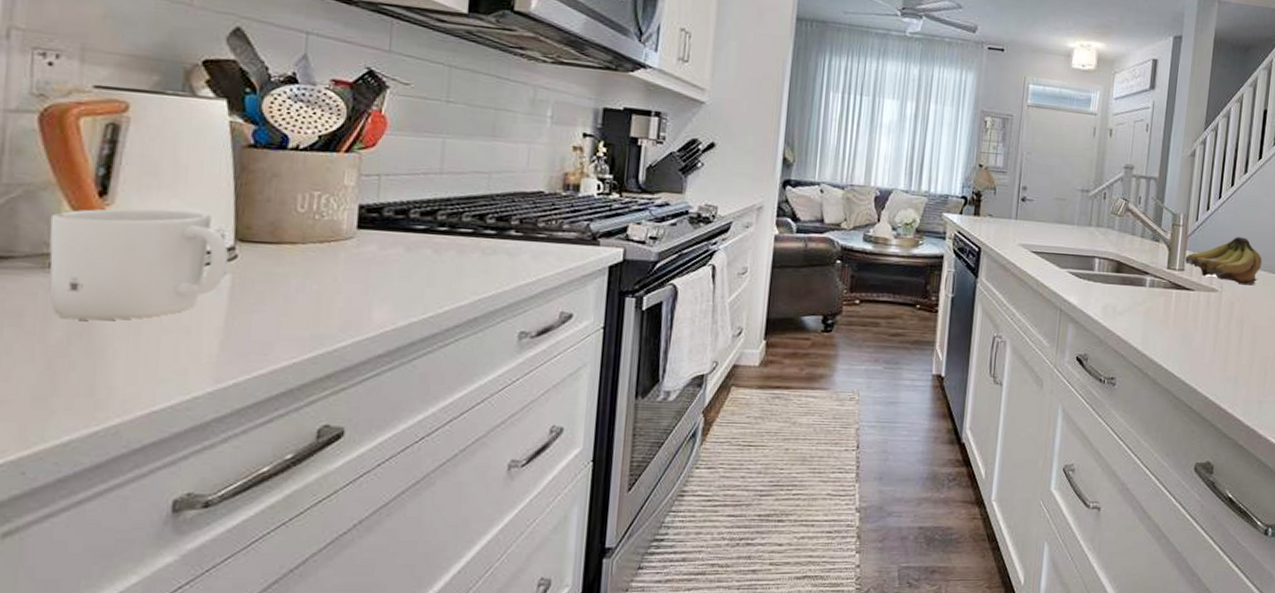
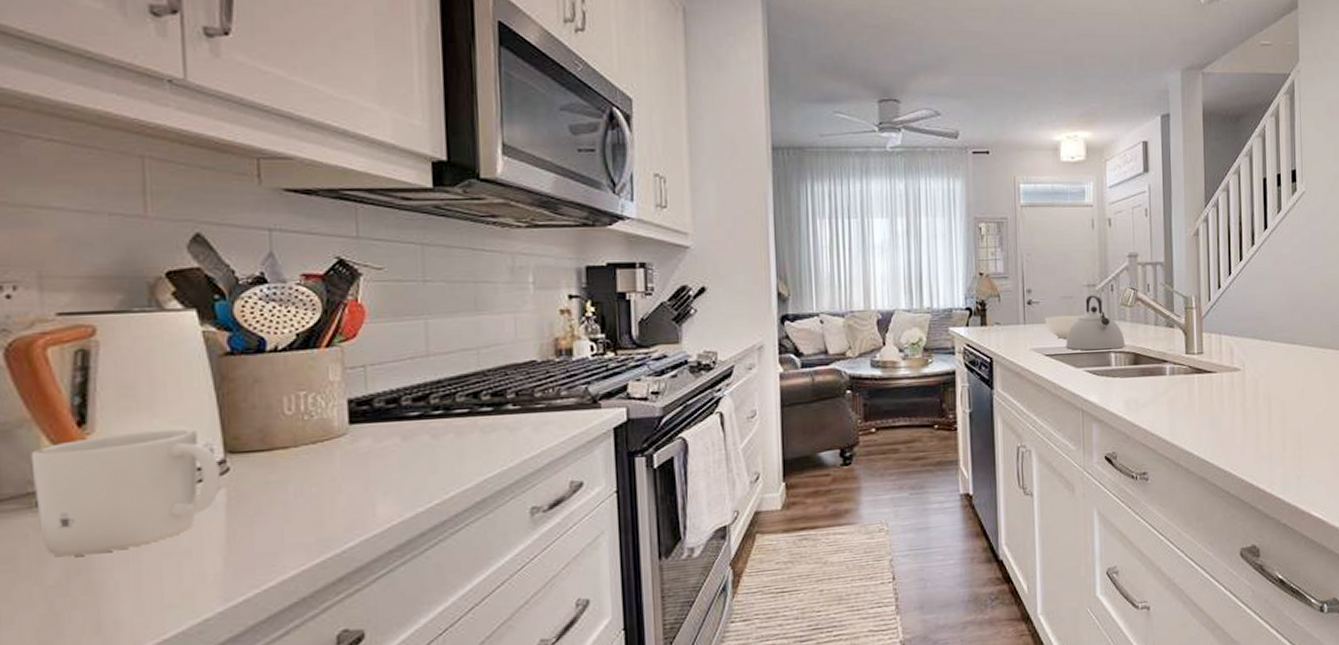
bowl: none [1035,215,1074,239] -> present [1044,314,1083,339]
kettle: none [1053,200,1111,256] -> present [1066,295,1125,351]
fruit: present [1184,237,1263,286] -> none [1202,311,1282,360]

